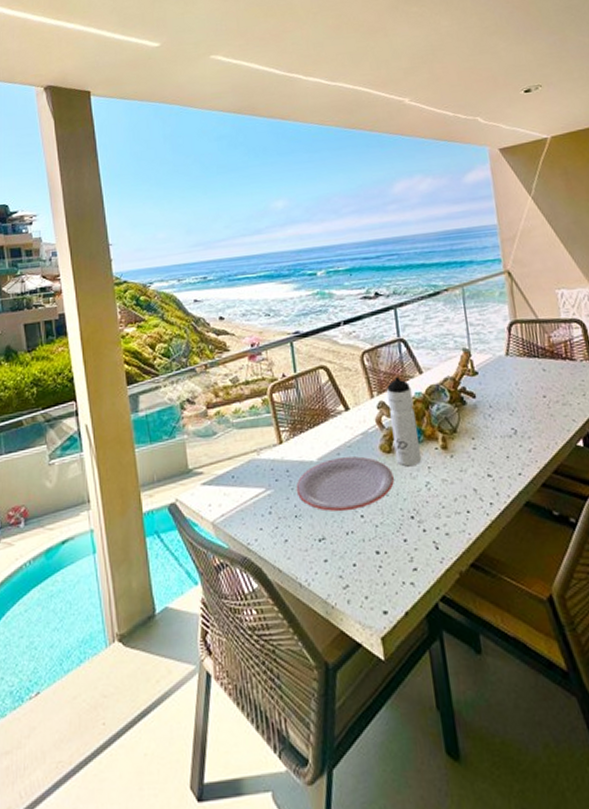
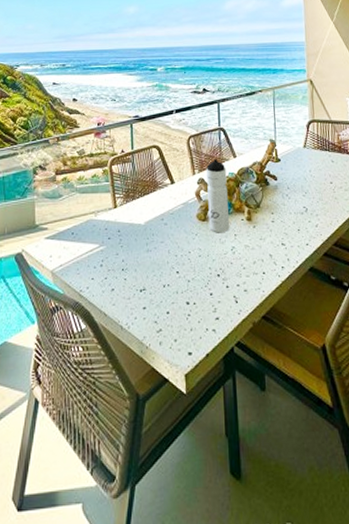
plate: present [296,456,394,512] -> none [125,222,206,268]

